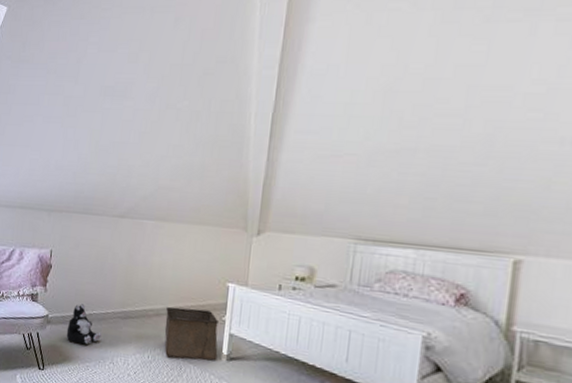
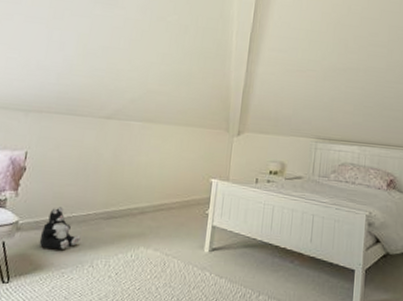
storage bin: present [164,307,218,361] -> none [148,204,202,255]

